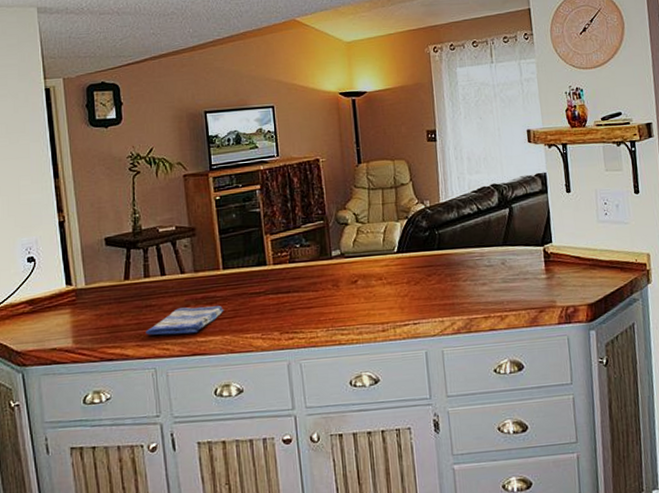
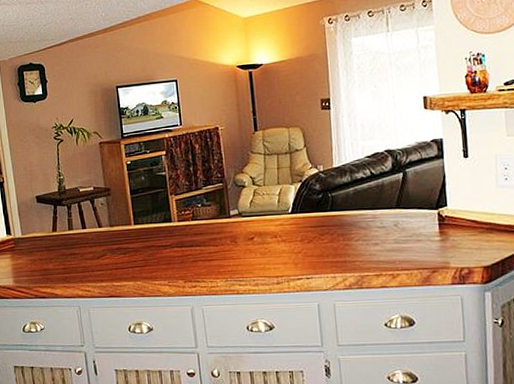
dish towel: present [146,306,224,336] -> none [71,256,136,279]

